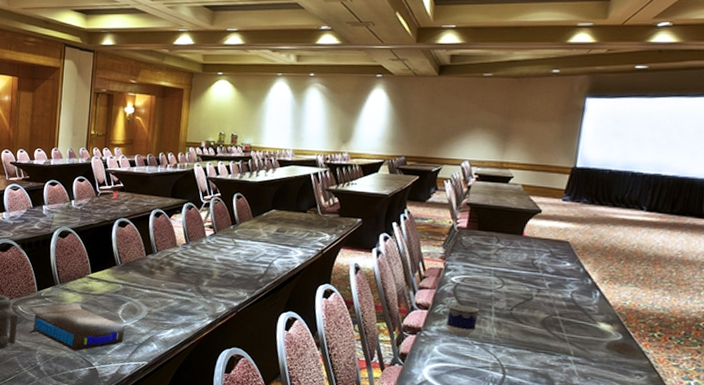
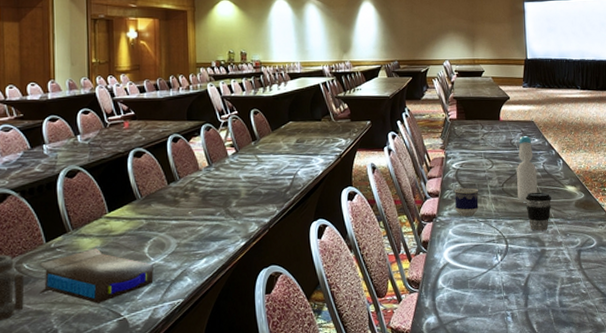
bottle: none [529,257,562,333] -> present [517,136,537,203]
coffee cup: none [537,322,575,368] -> present [525,192,551,231]

